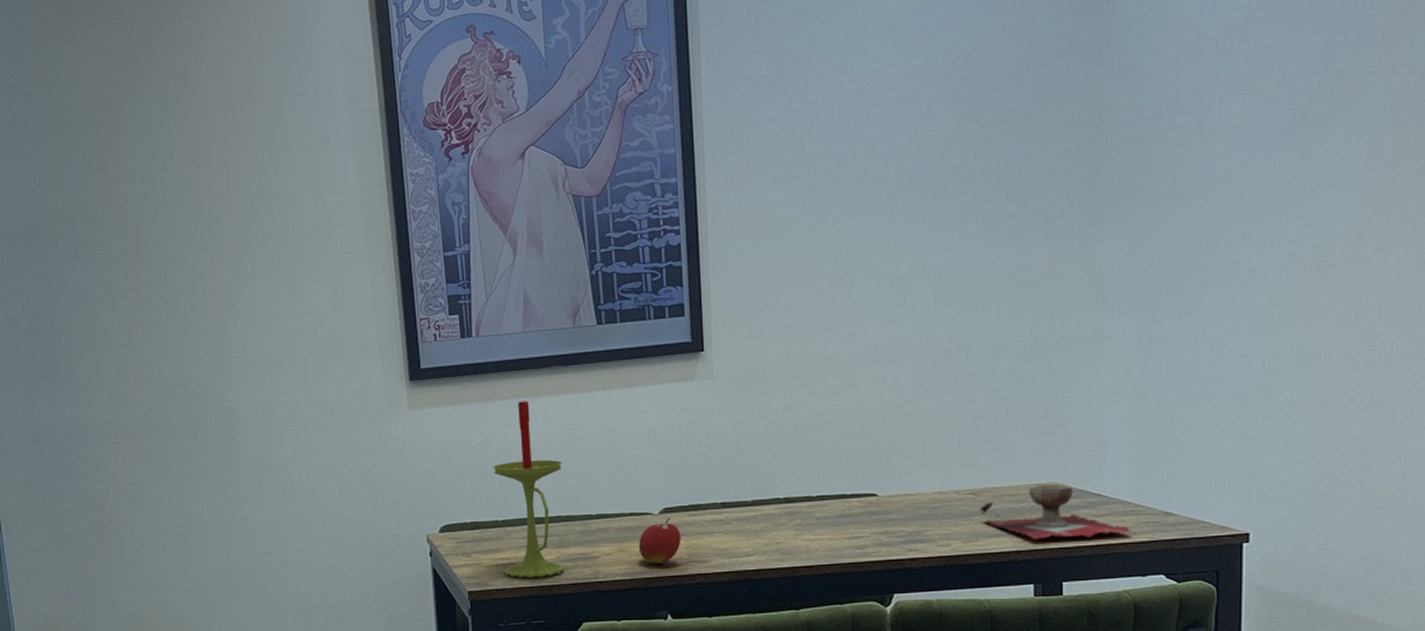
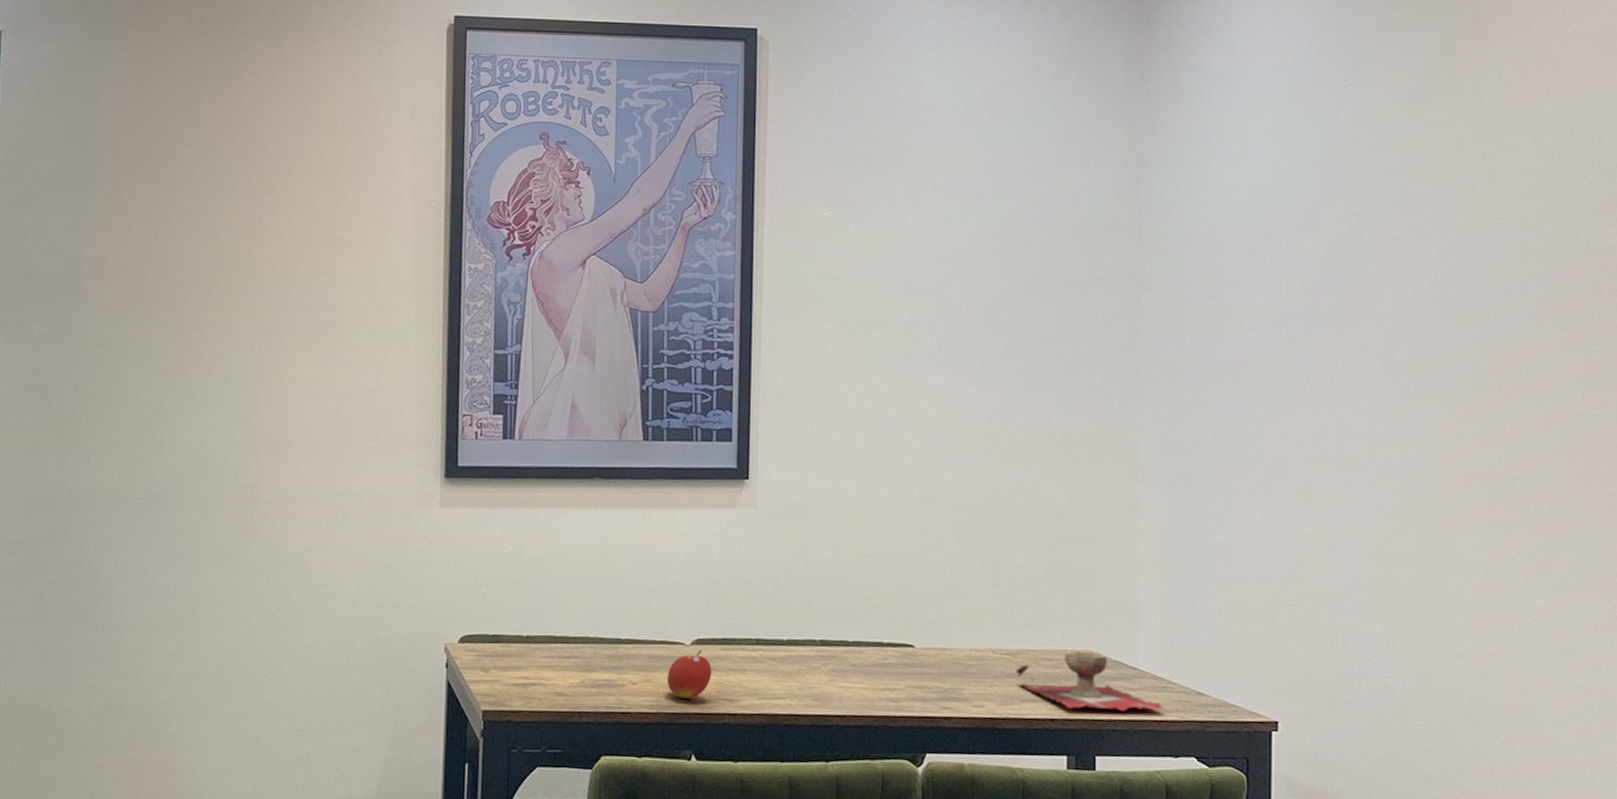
candle: present [493,398,566,578] -> none [522,508,595,702]

